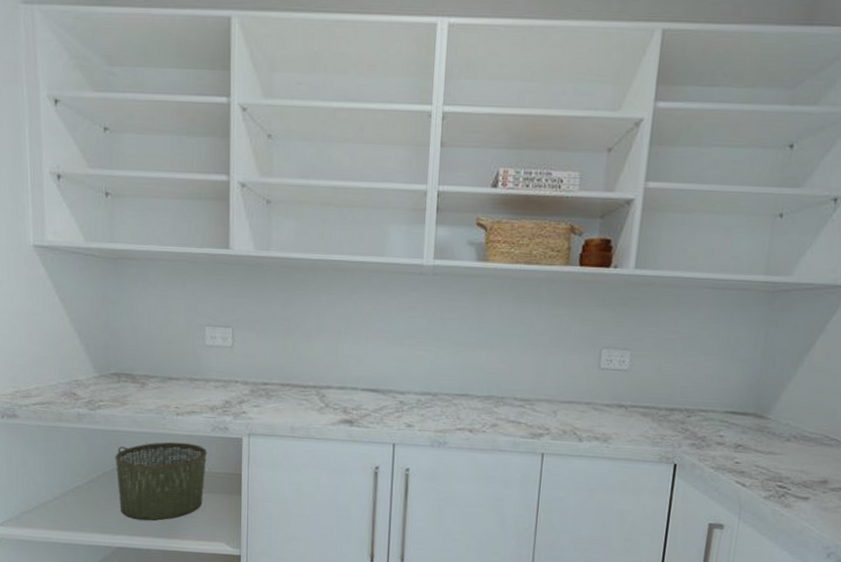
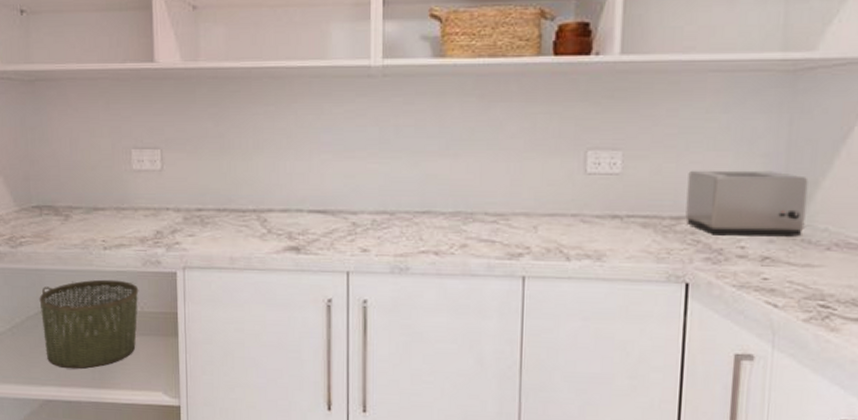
toaster: none [678,370,777,429] -> present [685,170,809,237]

